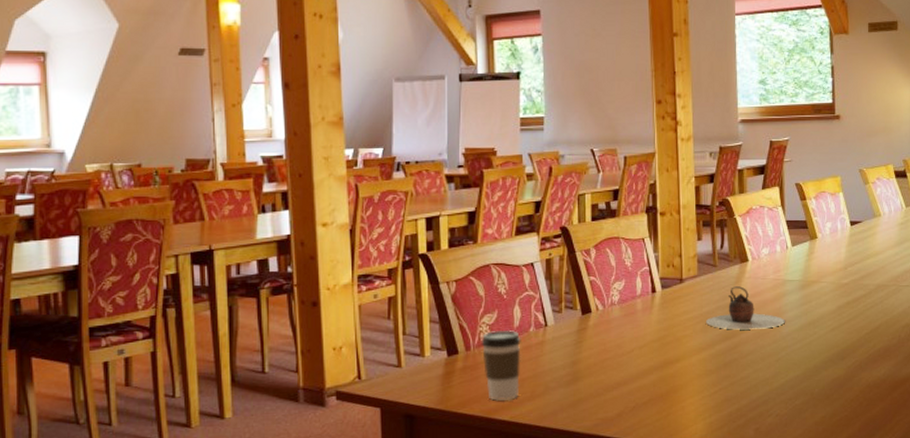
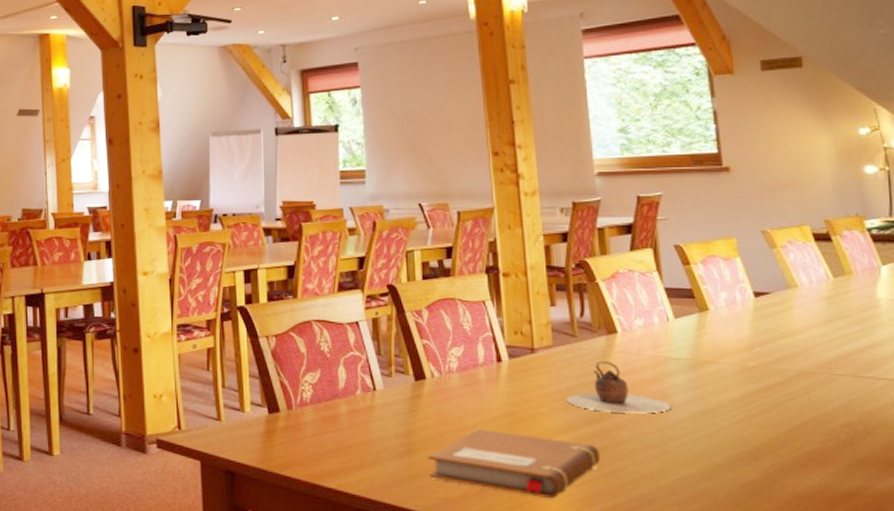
coffee cup: present [481,329,521,401] -> none [303,390,348,467]
notebook: none [590,352,730,409] -> present [427,428,601,499]

